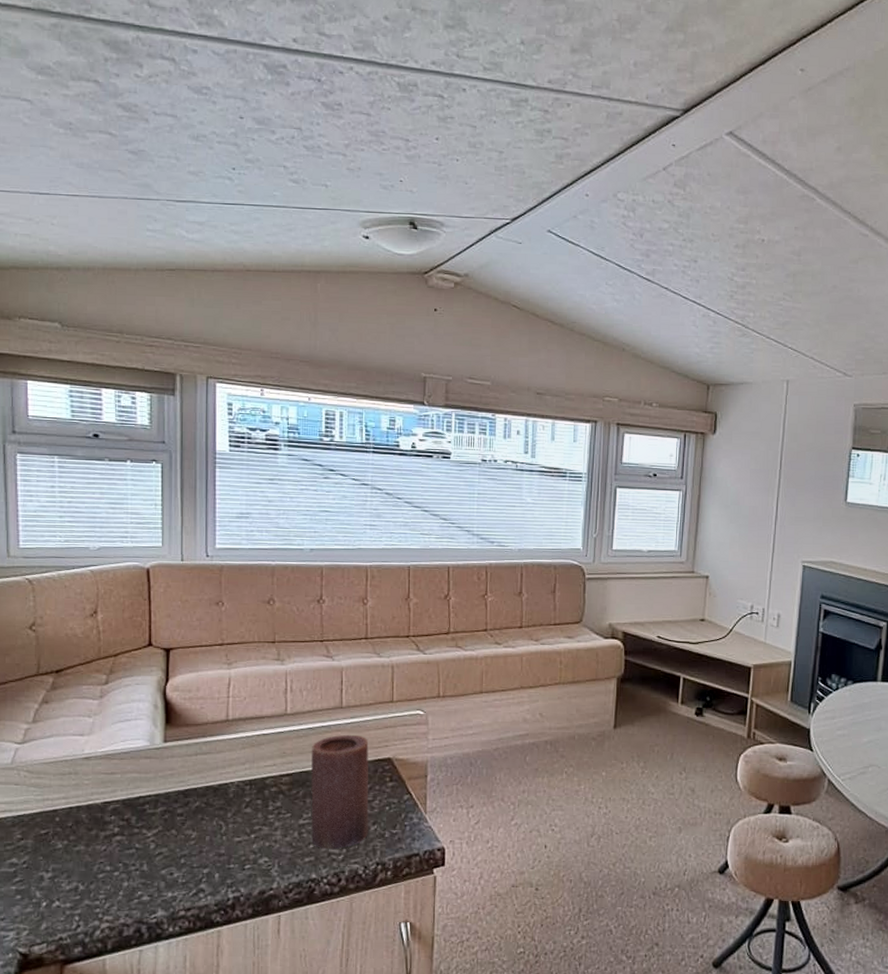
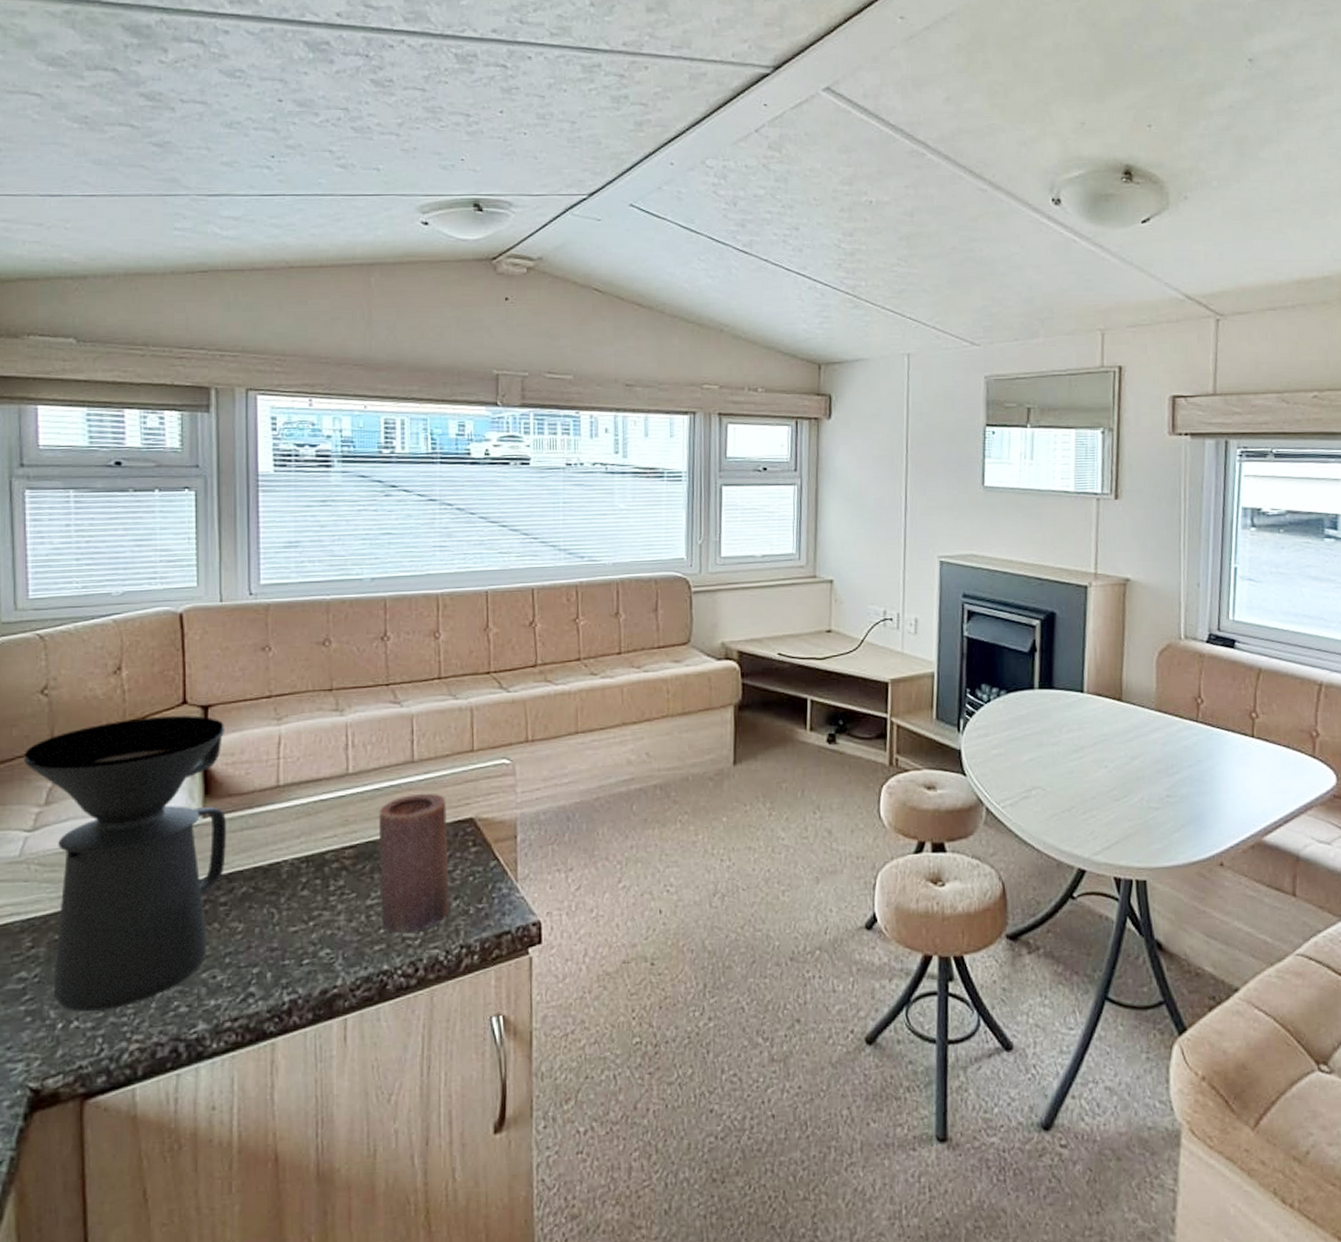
coffee maker: none [15,655,184,894] -> present [24,715,227,1012]

